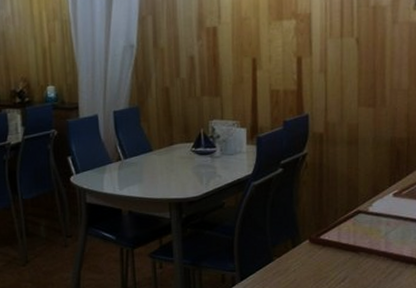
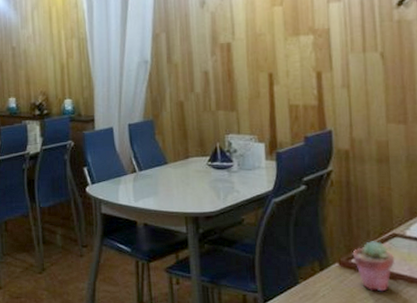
potted succulent: none [321,218,358,264] -> present [352,241,395,292]

